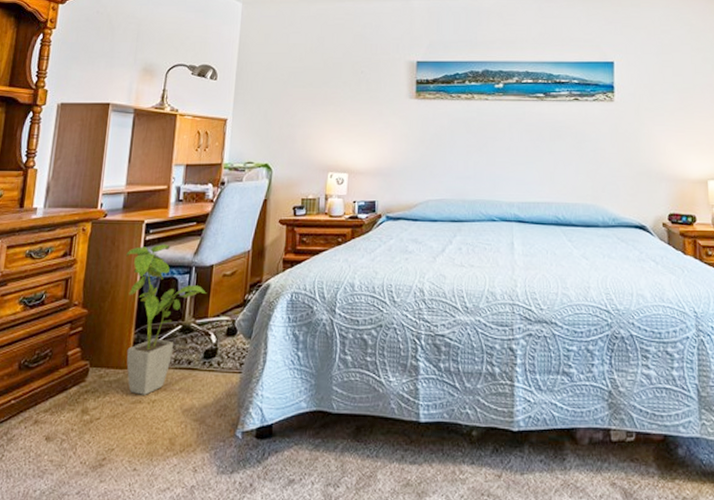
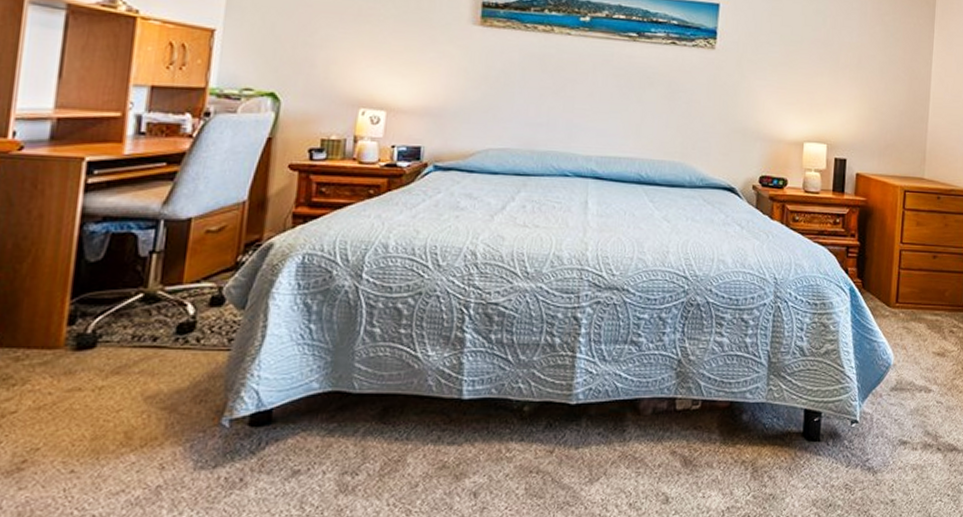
house plant: present [126,244,206,395] -> none [56,189,181,381]

